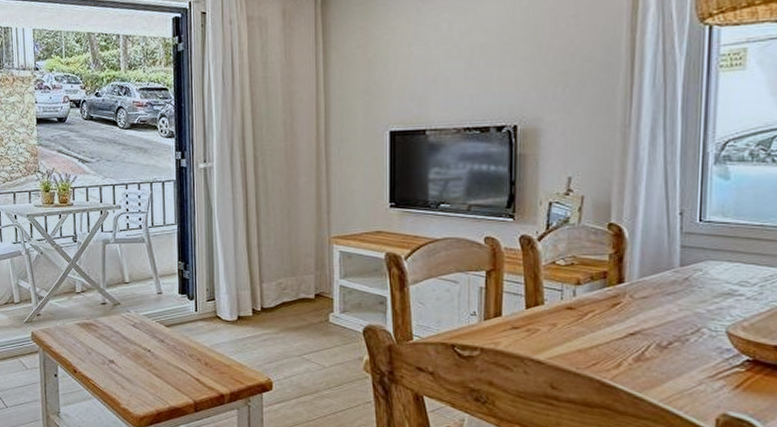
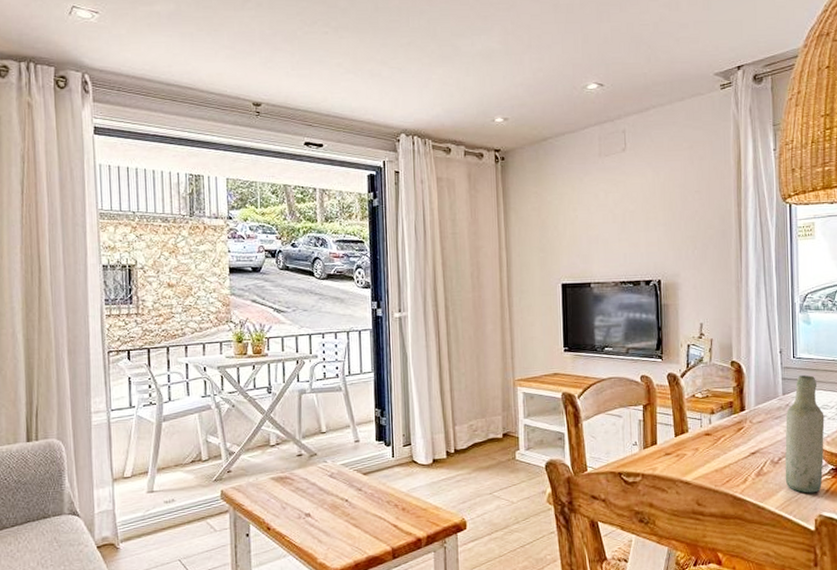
bottle: none [675,243,741,387] -> present [785,375,825,493]

